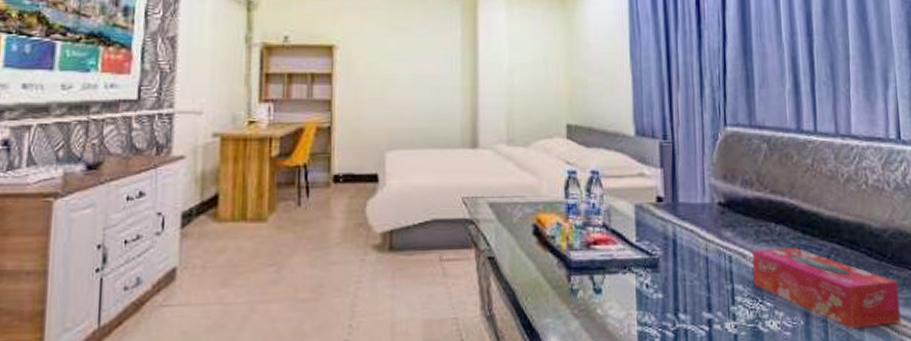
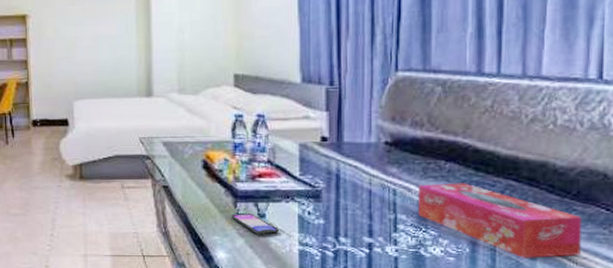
smartphone: none [564,289,616,315] -> present [231,214,279,235]

